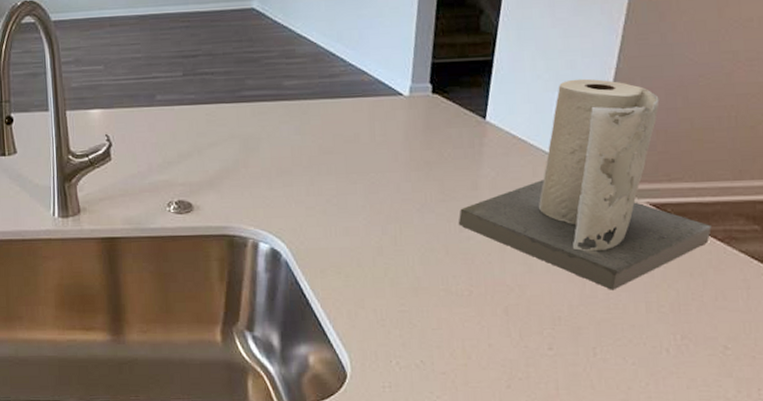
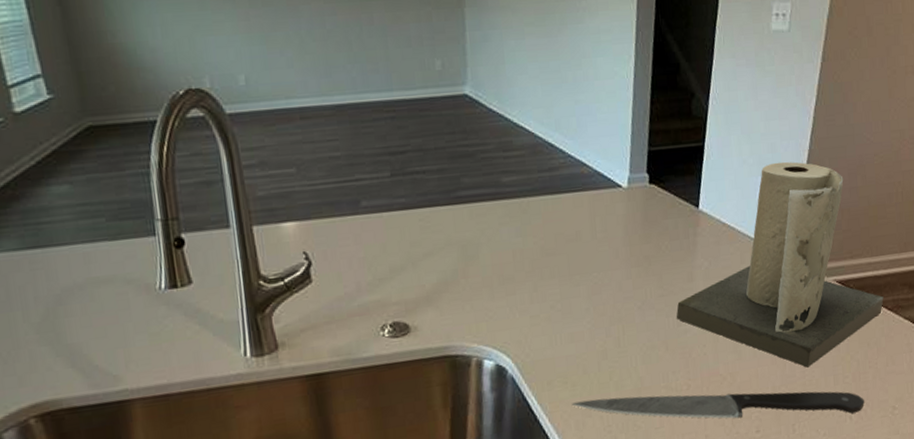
kitchen knife: none [344,292,686,346] -> present [571,391,864,419]

